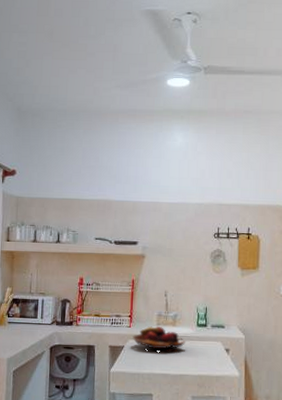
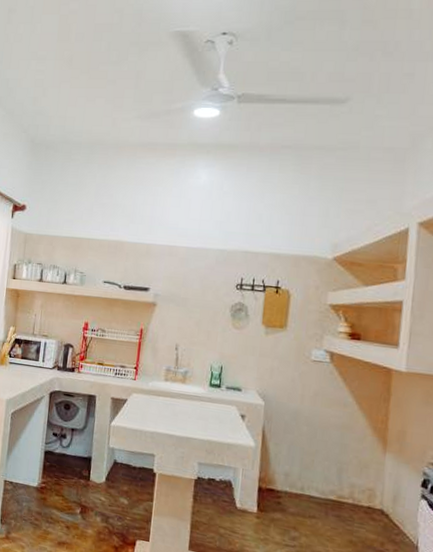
fruit basket: present [132,325,185,353] -> none [137,381,195,412]

